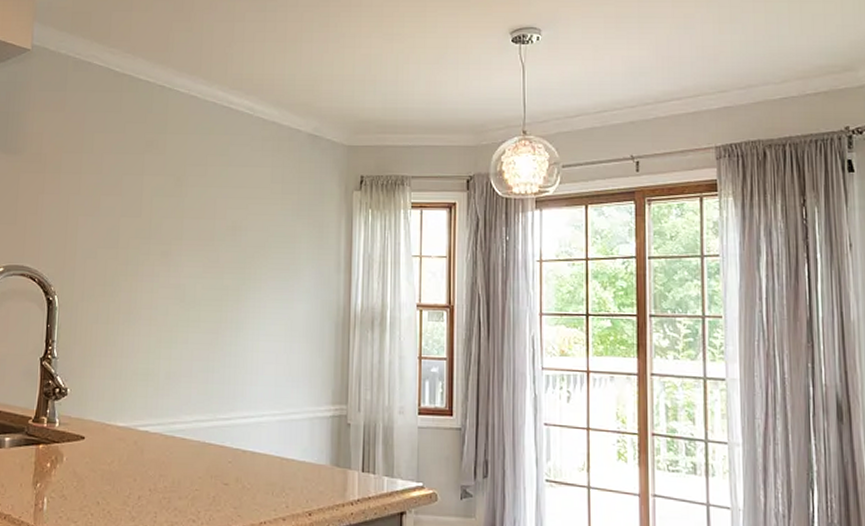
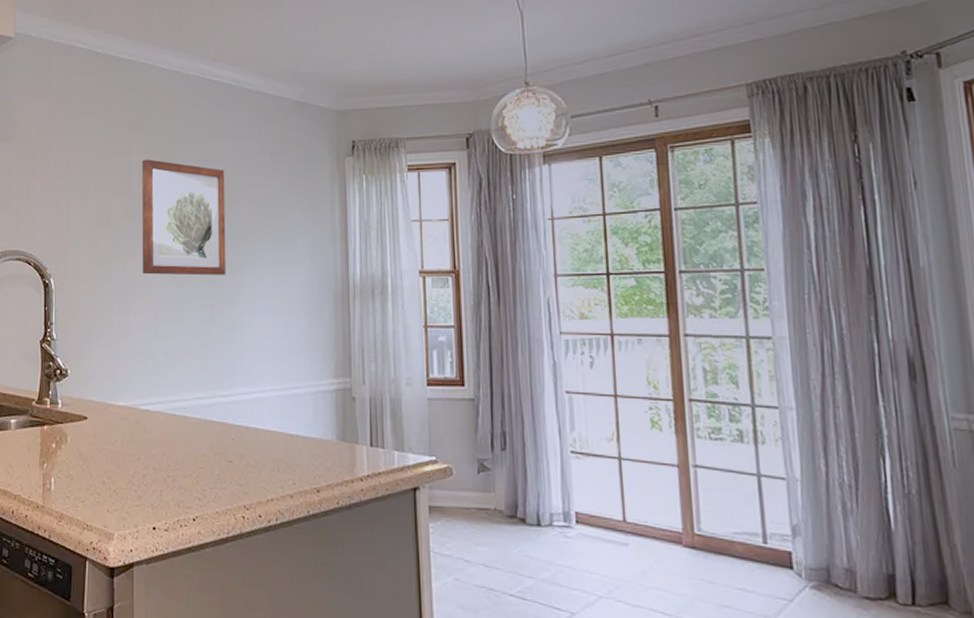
wall art: none [149,181,237,300] -> present [142,159,226,276]

